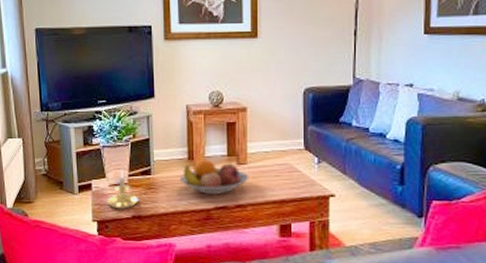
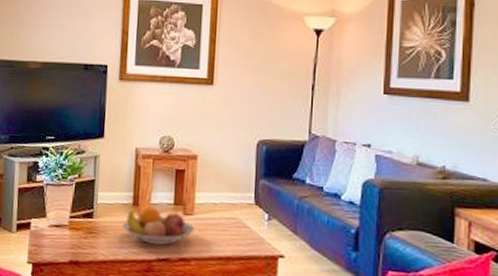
candle holder: present [107,168,139,210] -> none [45,209,78,254]

